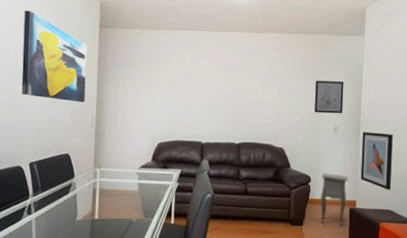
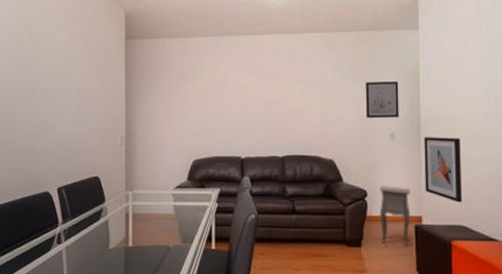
wall art: present [21,10,87,102] -> none [47,26,113,120]

